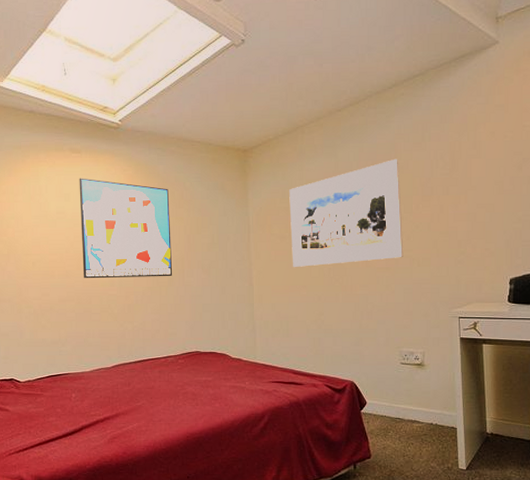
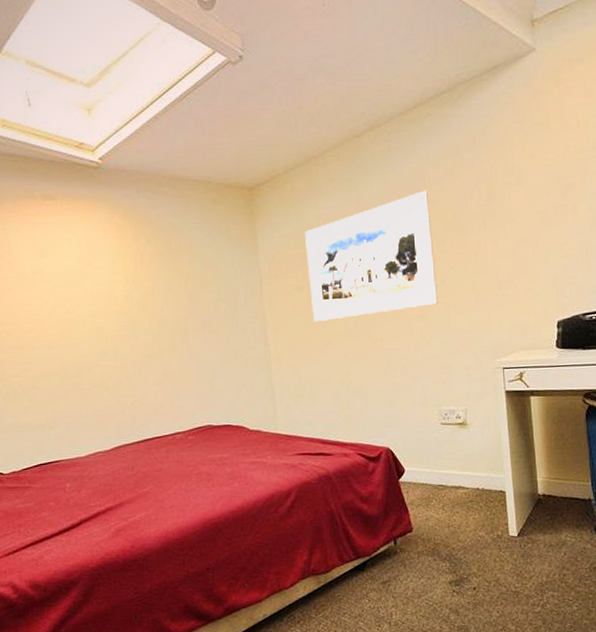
wall art: present [79,178,173,279] -> none [55,229,175,349]

